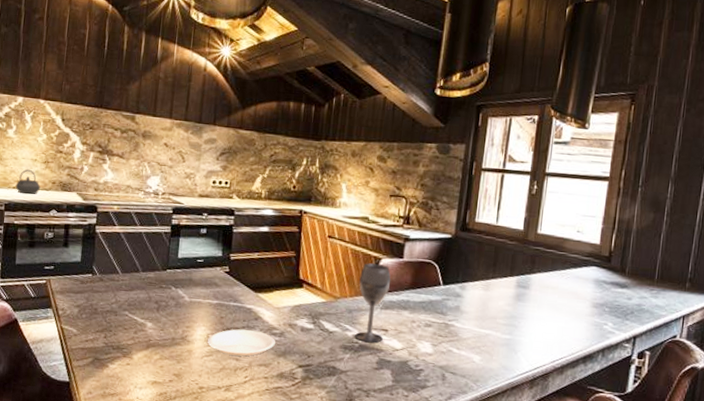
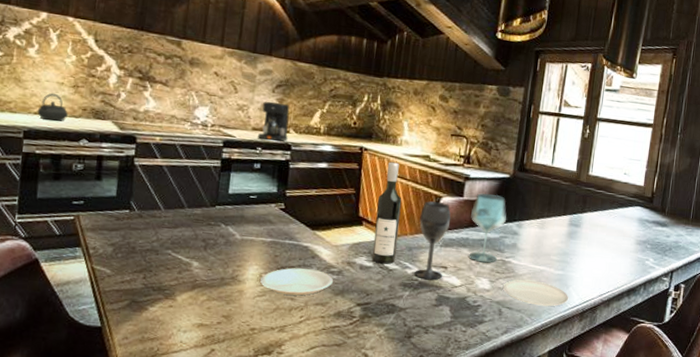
coffee maker: none [204,169,233,208] -> present [258,102,290,142]
bottle: none [312,224,342,327] -> present [371,161,402,264]
wine glass: none [410,254,449,326] -> present [469,193,507,263]
plate: none [446,343,518,373] -> present [503,279,569,307]

